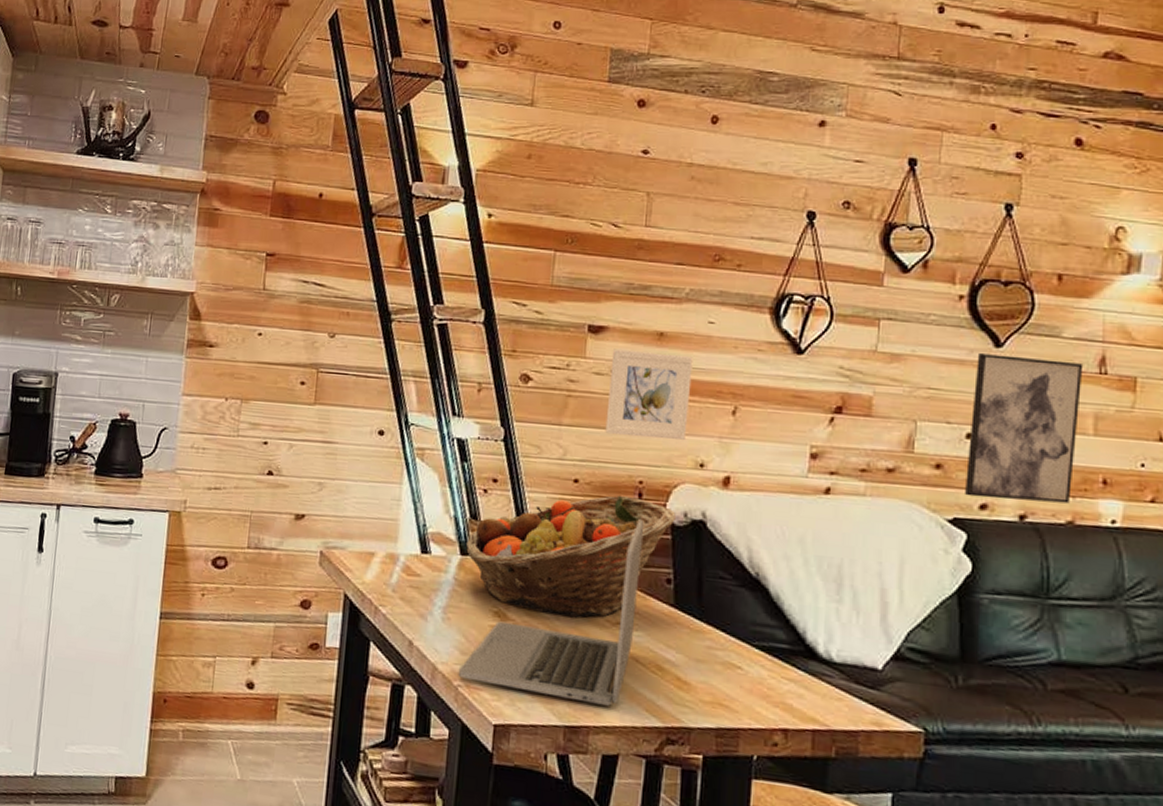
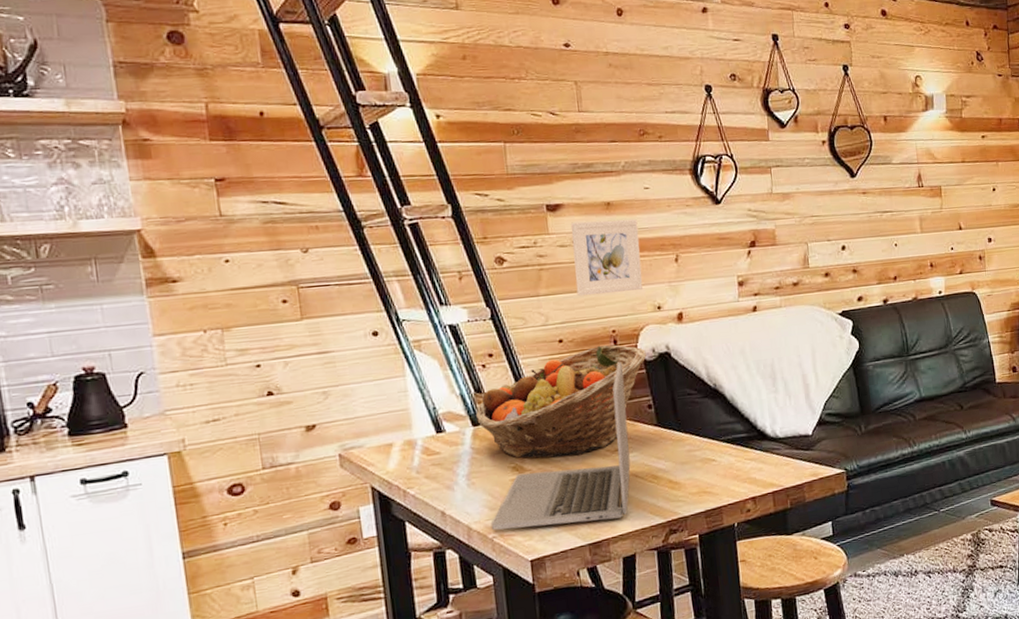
wall art: present [965,352,1084,504] -> none [840,181,913,293]

